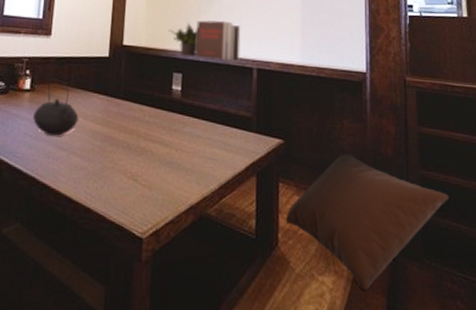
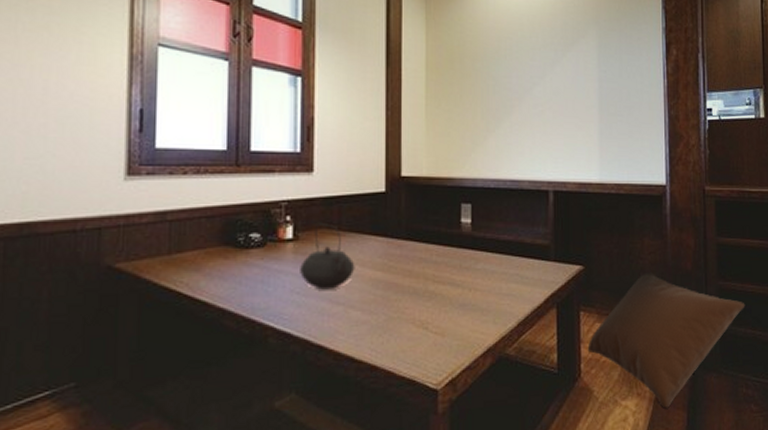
potted plant: present [169,23,198,57] -> none [454,144,487,183]
books: present [195,20,241,62] -> none [485,139,534,185]

